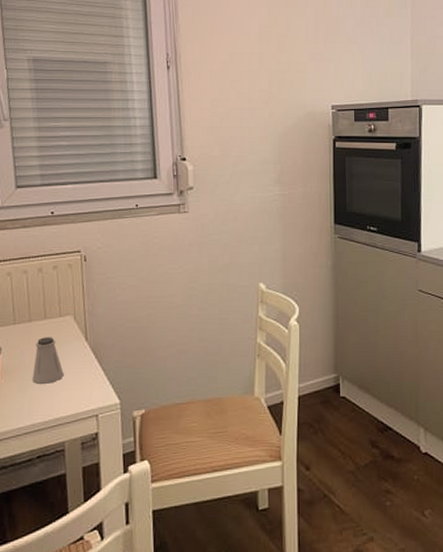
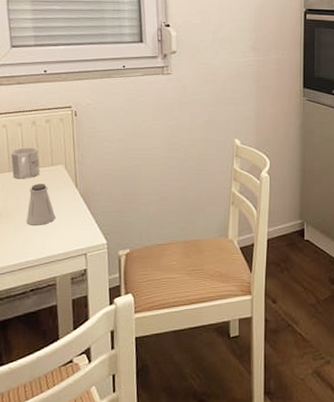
mug: none [15,297,47,332] -> present [10,147,40,179]

